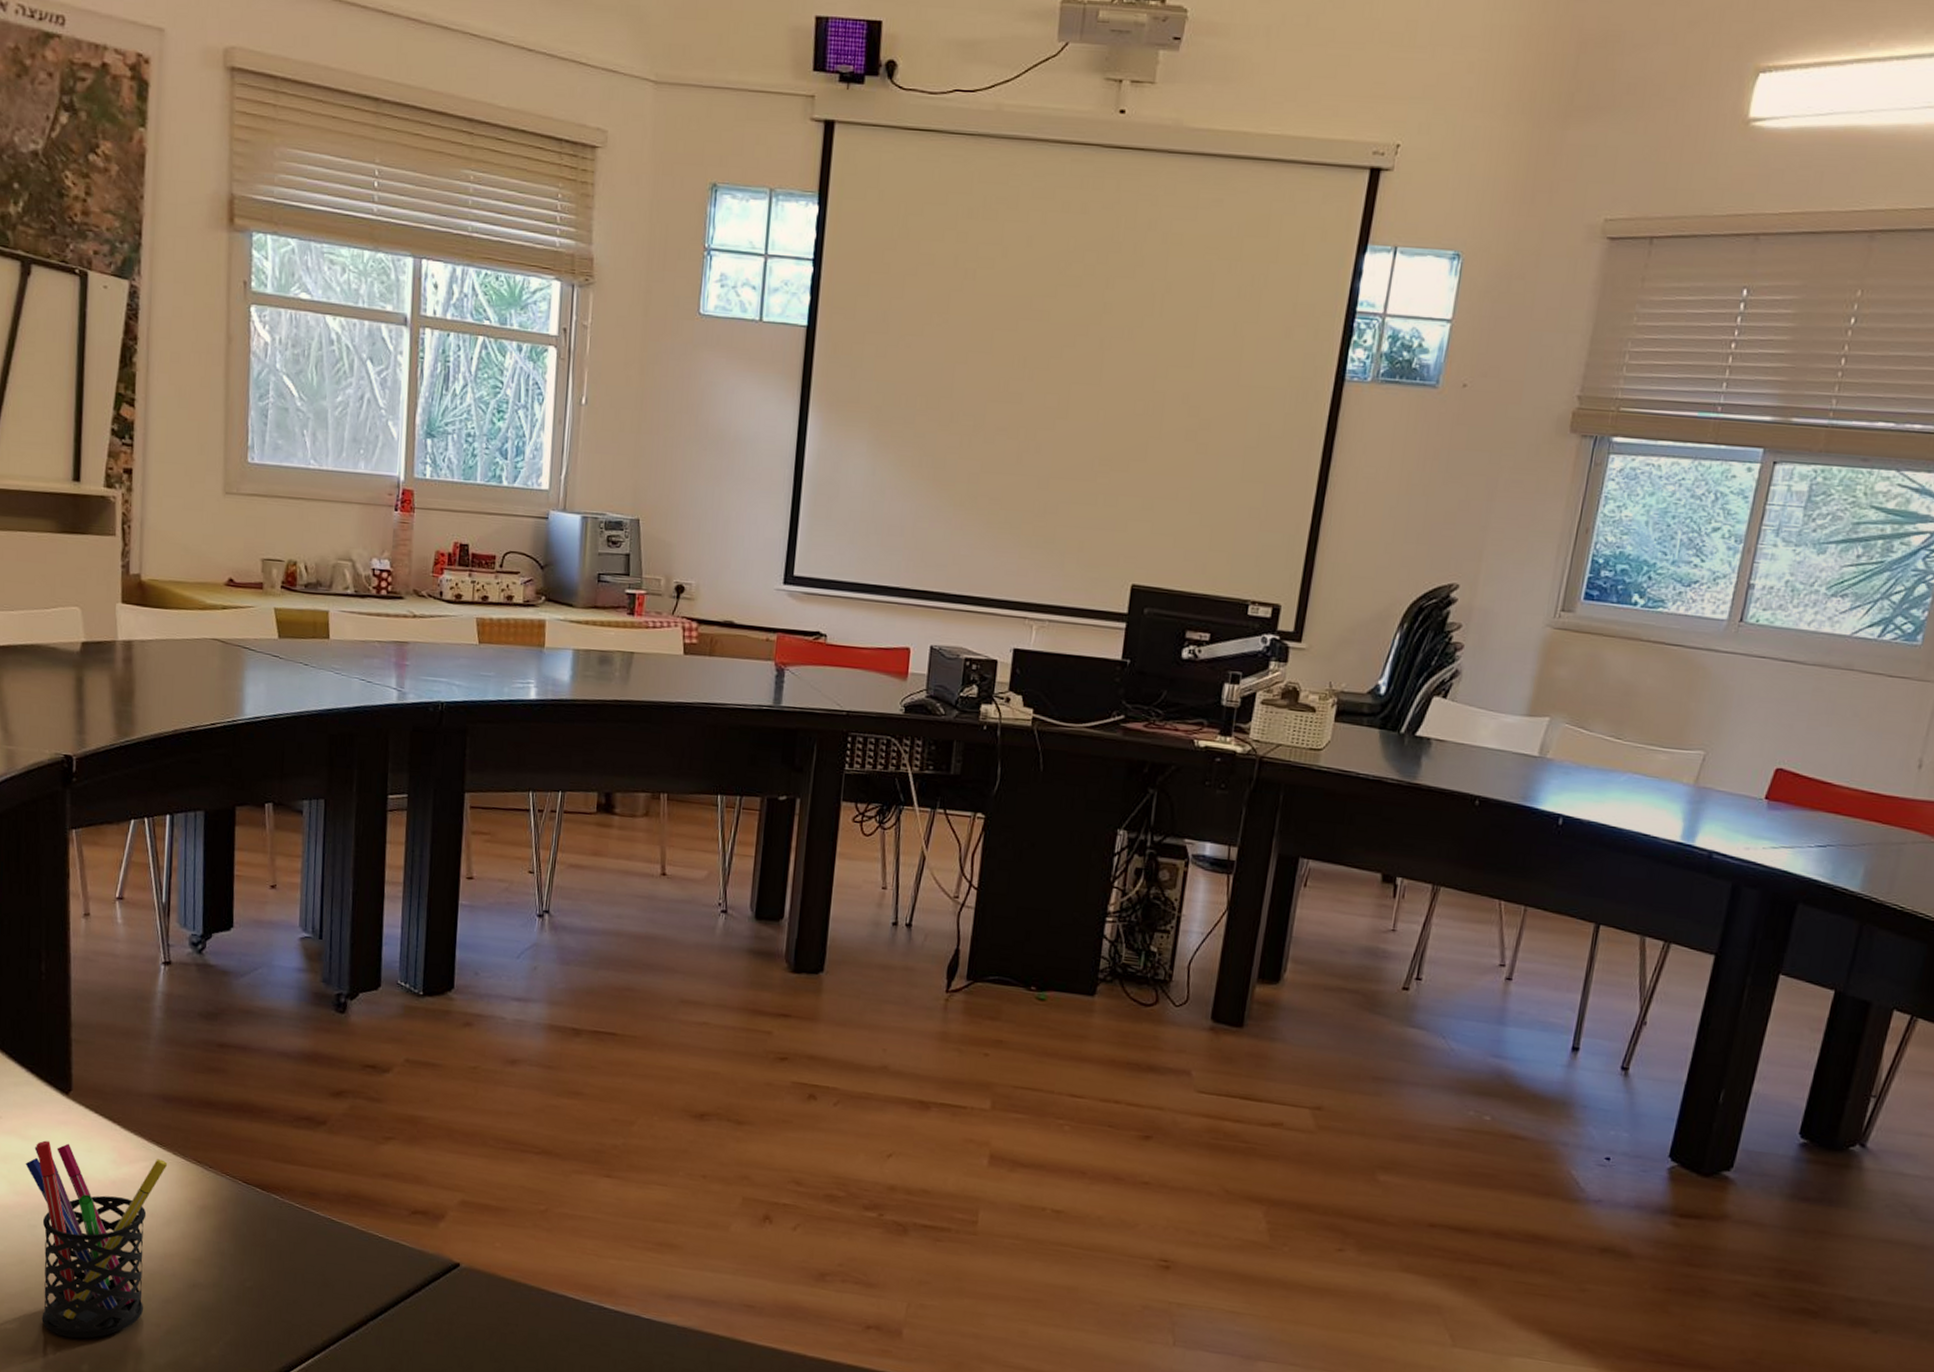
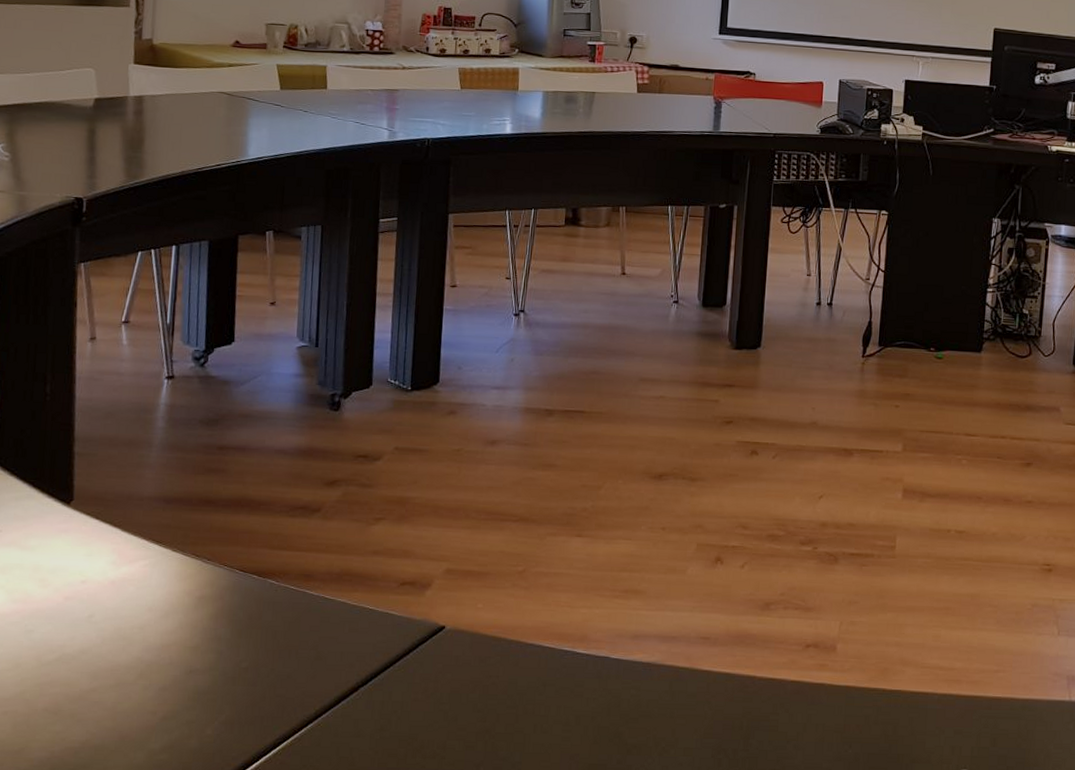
pen holder: present [25,1140,168,1339] -> none [24,549,167,734]

